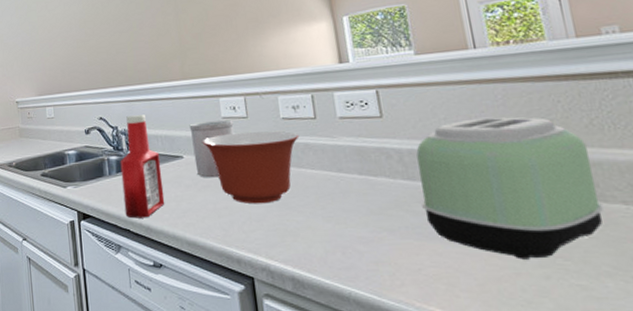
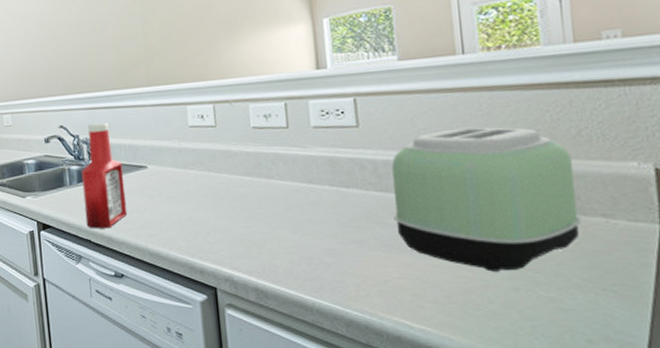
utensil holder: present [189,120,234,178] -> none [154,128,201,189]
mixing bowl: present [202,131,299,204] -> none [167,140,270,215]

